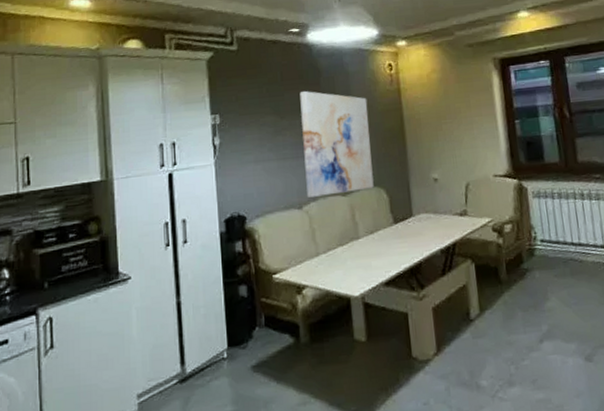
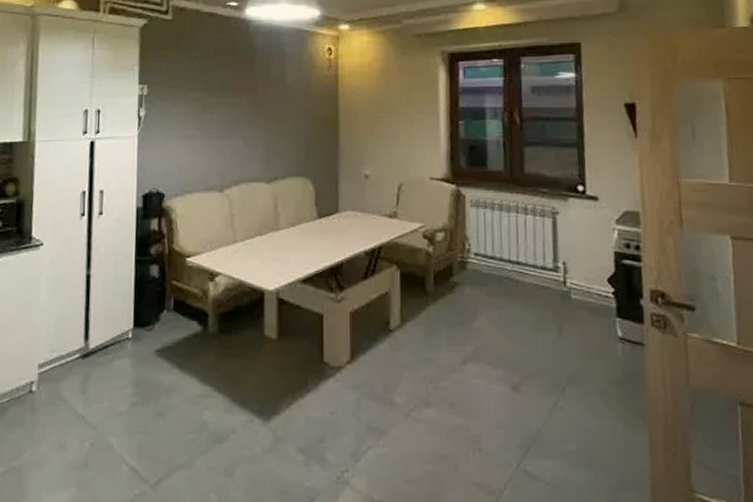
wall art: present [299,90,374,198] -> none [230,68,302,181]

